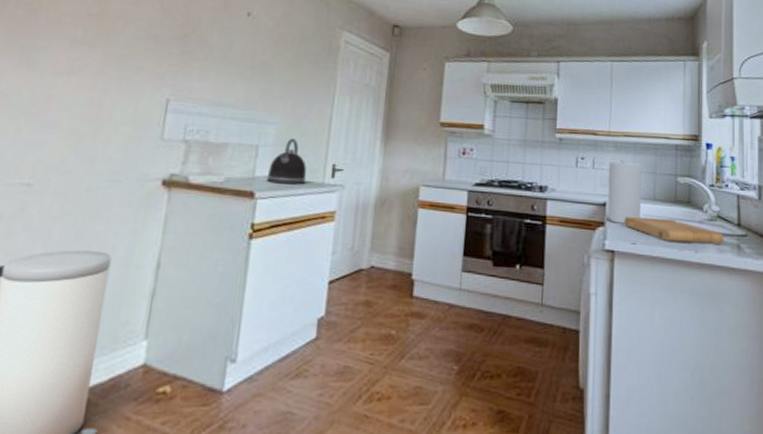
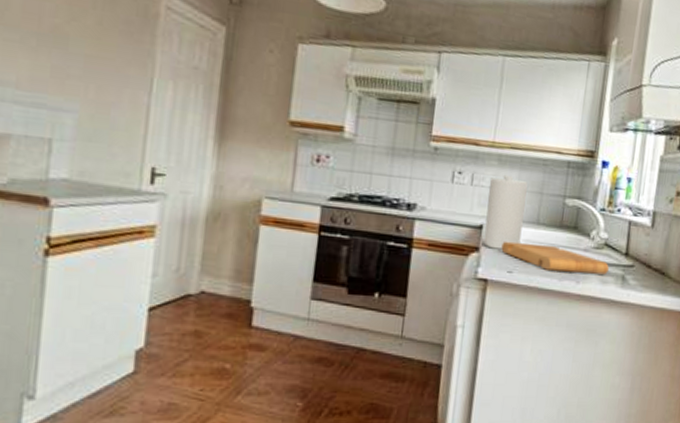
kettle: present [266,138,307,185] -> none [64,132,118,191]

